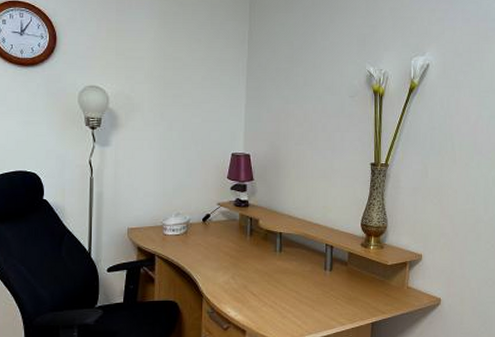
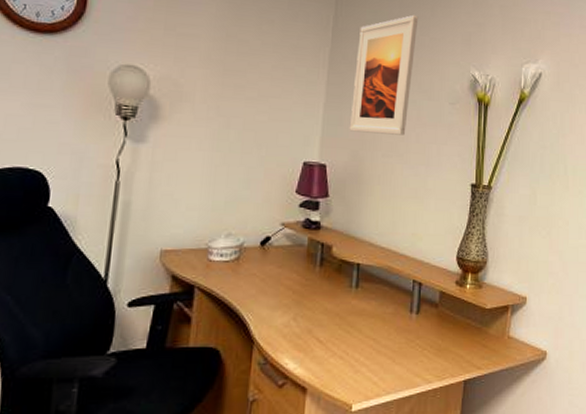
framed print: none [267,23,320,126] -> present [349,14,419,136]

